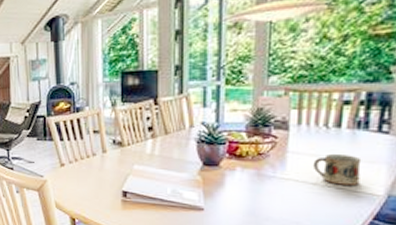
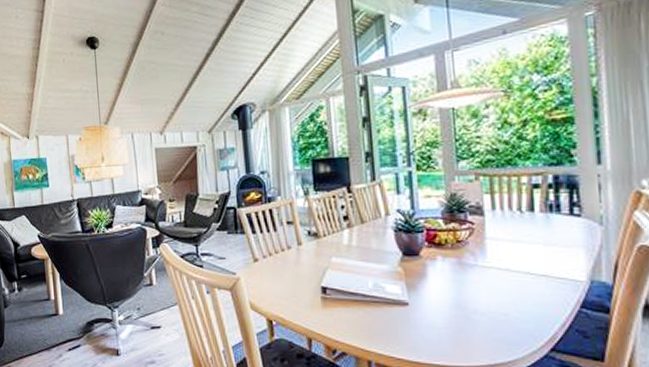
mug: present [312,153,362,185] -> none [512,238,561,272]

